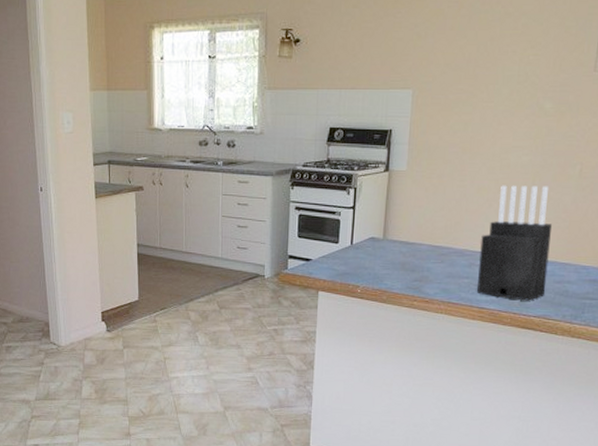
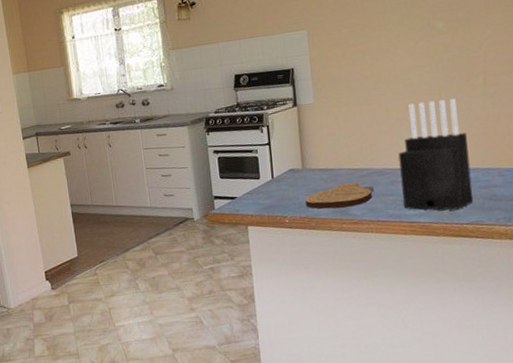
cutting board: none [380,259,451,285] -> present [305,182,374,210]

